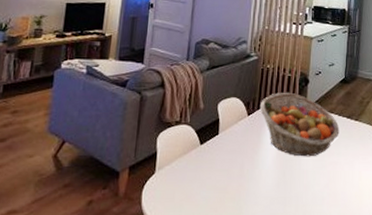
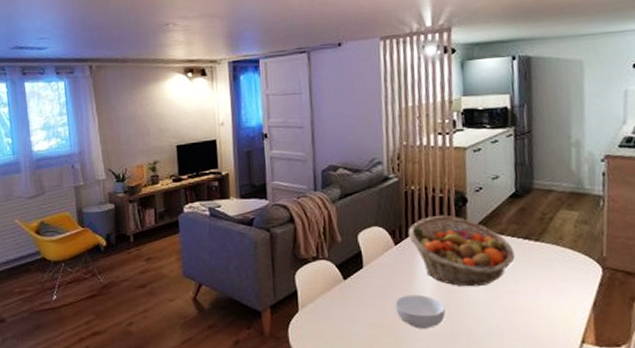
cereal bowl: none [240,161,282,194] -> present [394,294,446,329]

